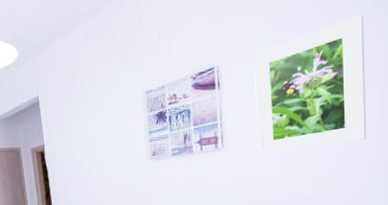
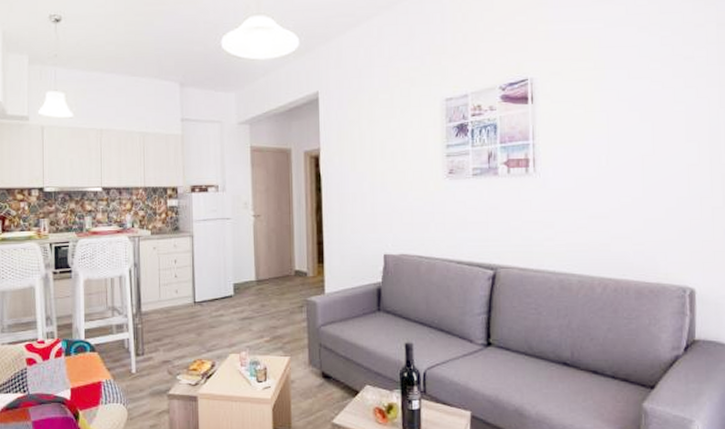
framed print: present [253,15,366,156] -> none [574,37,710,186]

